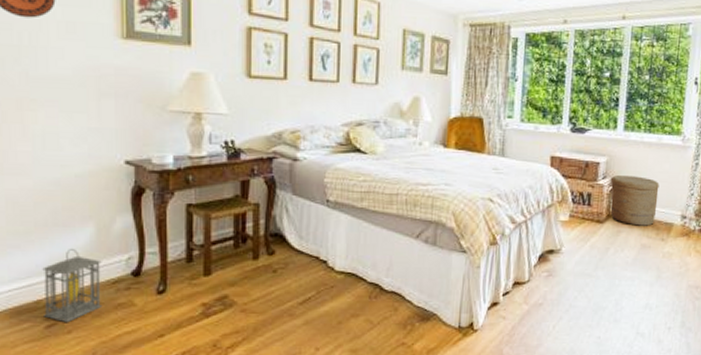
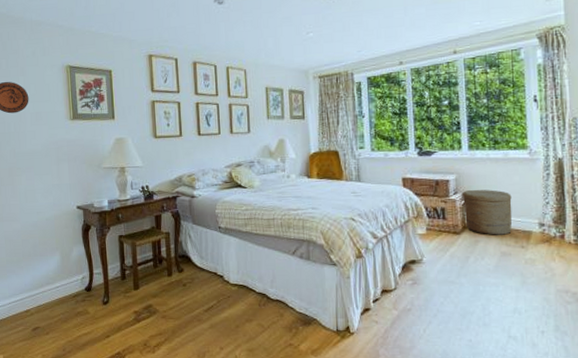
lantern: present [42,249,103,323] -> none [29,272,68,327]

